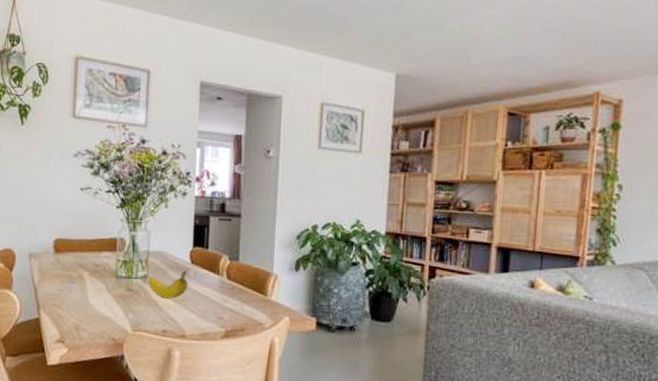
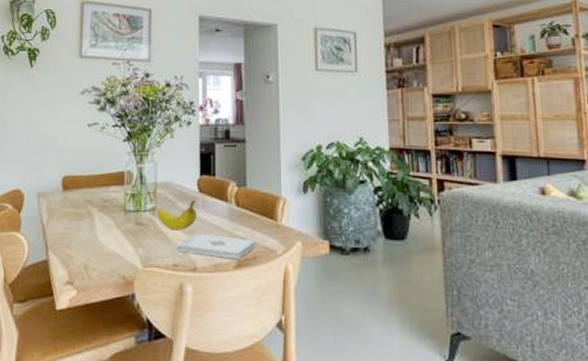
notepad: none [167,303,245,330] -> present [177,233,256,260]

